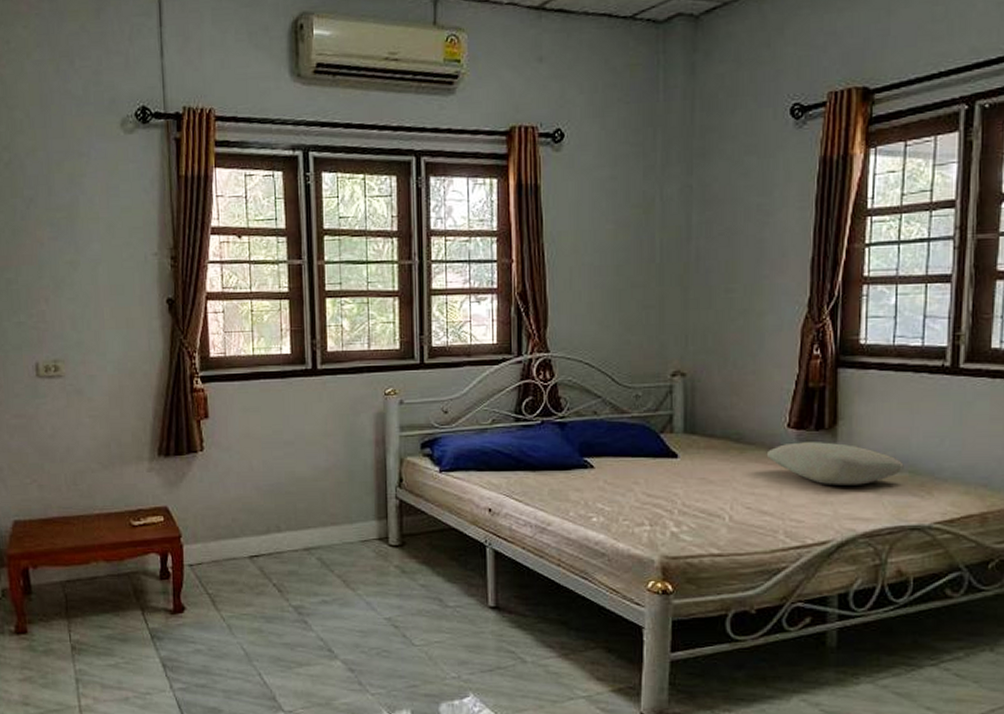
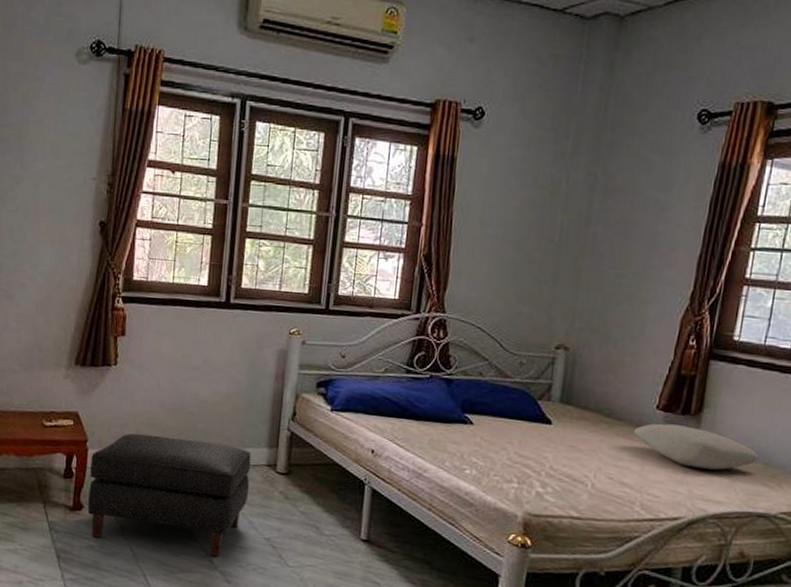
ottoman: none [187,521,362,644] -> present [87,433,251,557]

